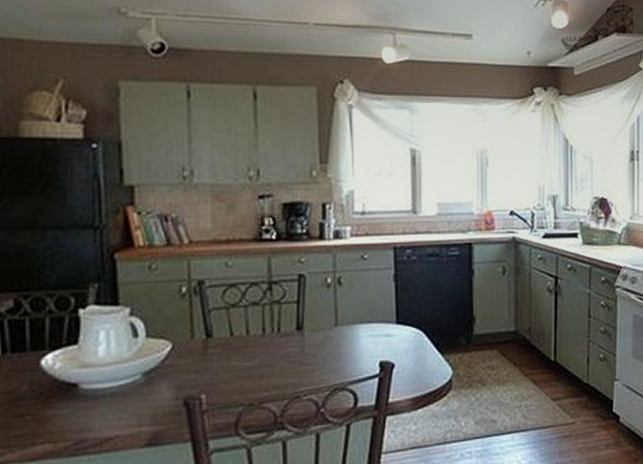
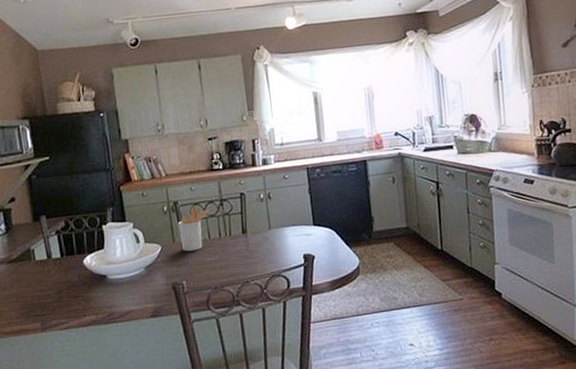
utensil holder: none [202,288,253,353] -> present [178,206,210,252]

